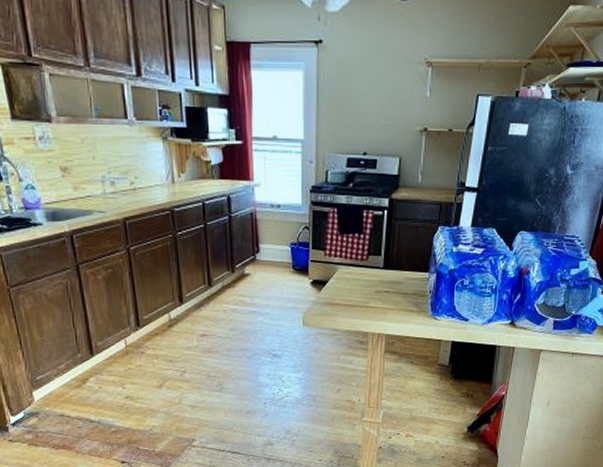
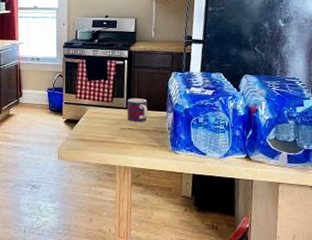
mug: none [384,256,408,284] -> present [127,97,148,122]

